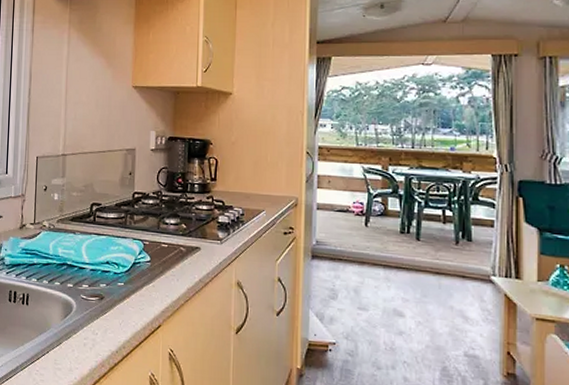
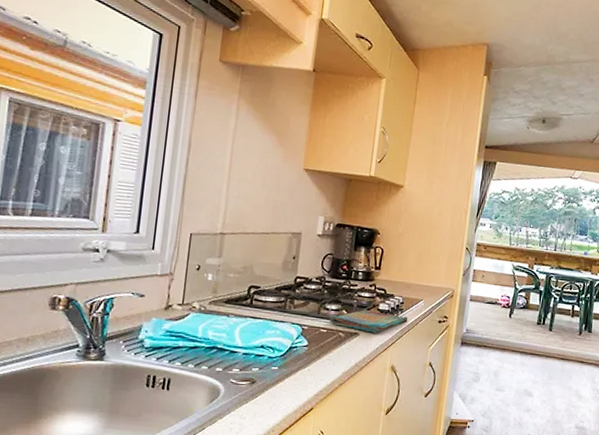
dish towel: none [169,223,251,247] -> present [329,310,408,334]

